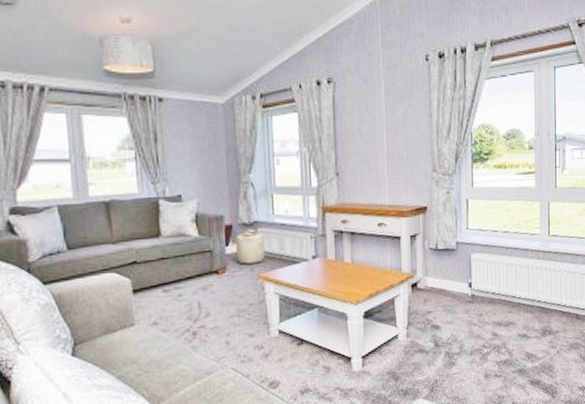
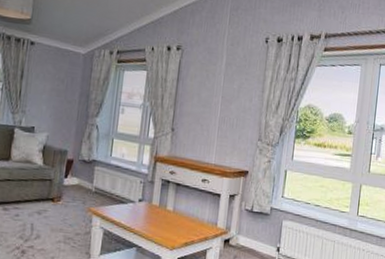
basket: present [236,229,266,265] -> none [72,166,100,198]

